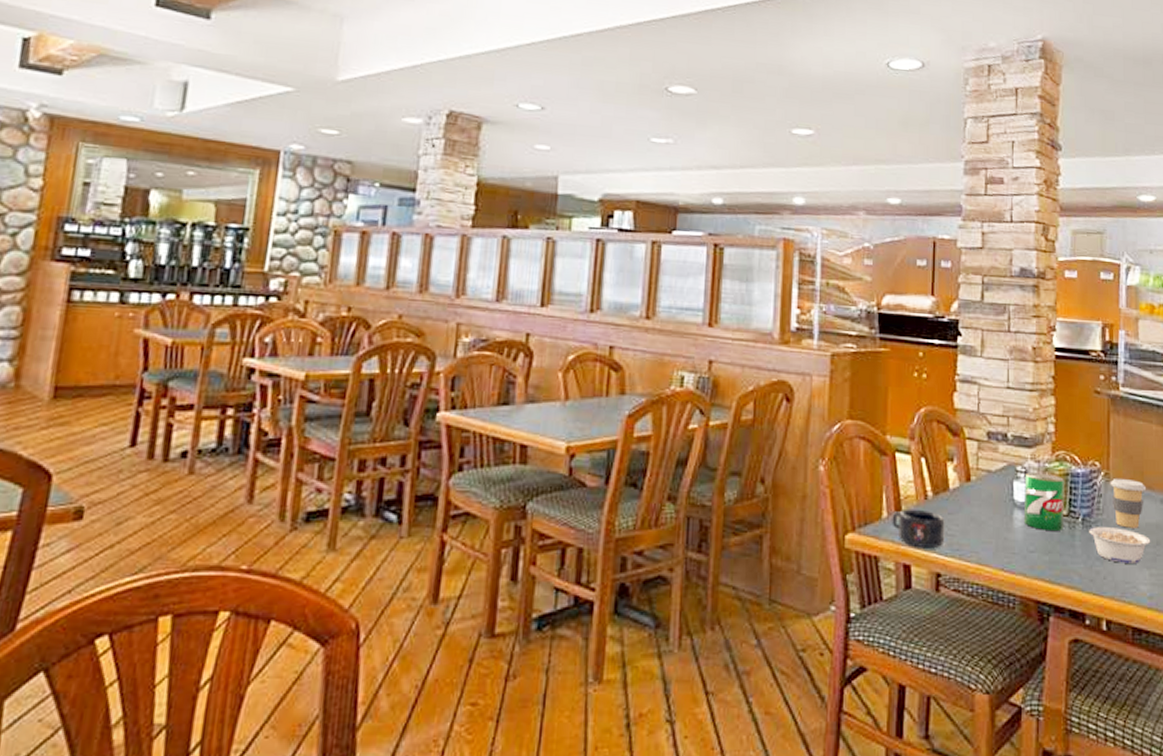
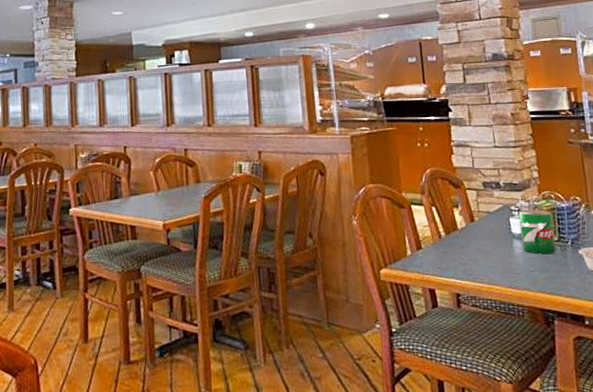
mug: present [892,508,945,547] -> none [415,246,460,275]

